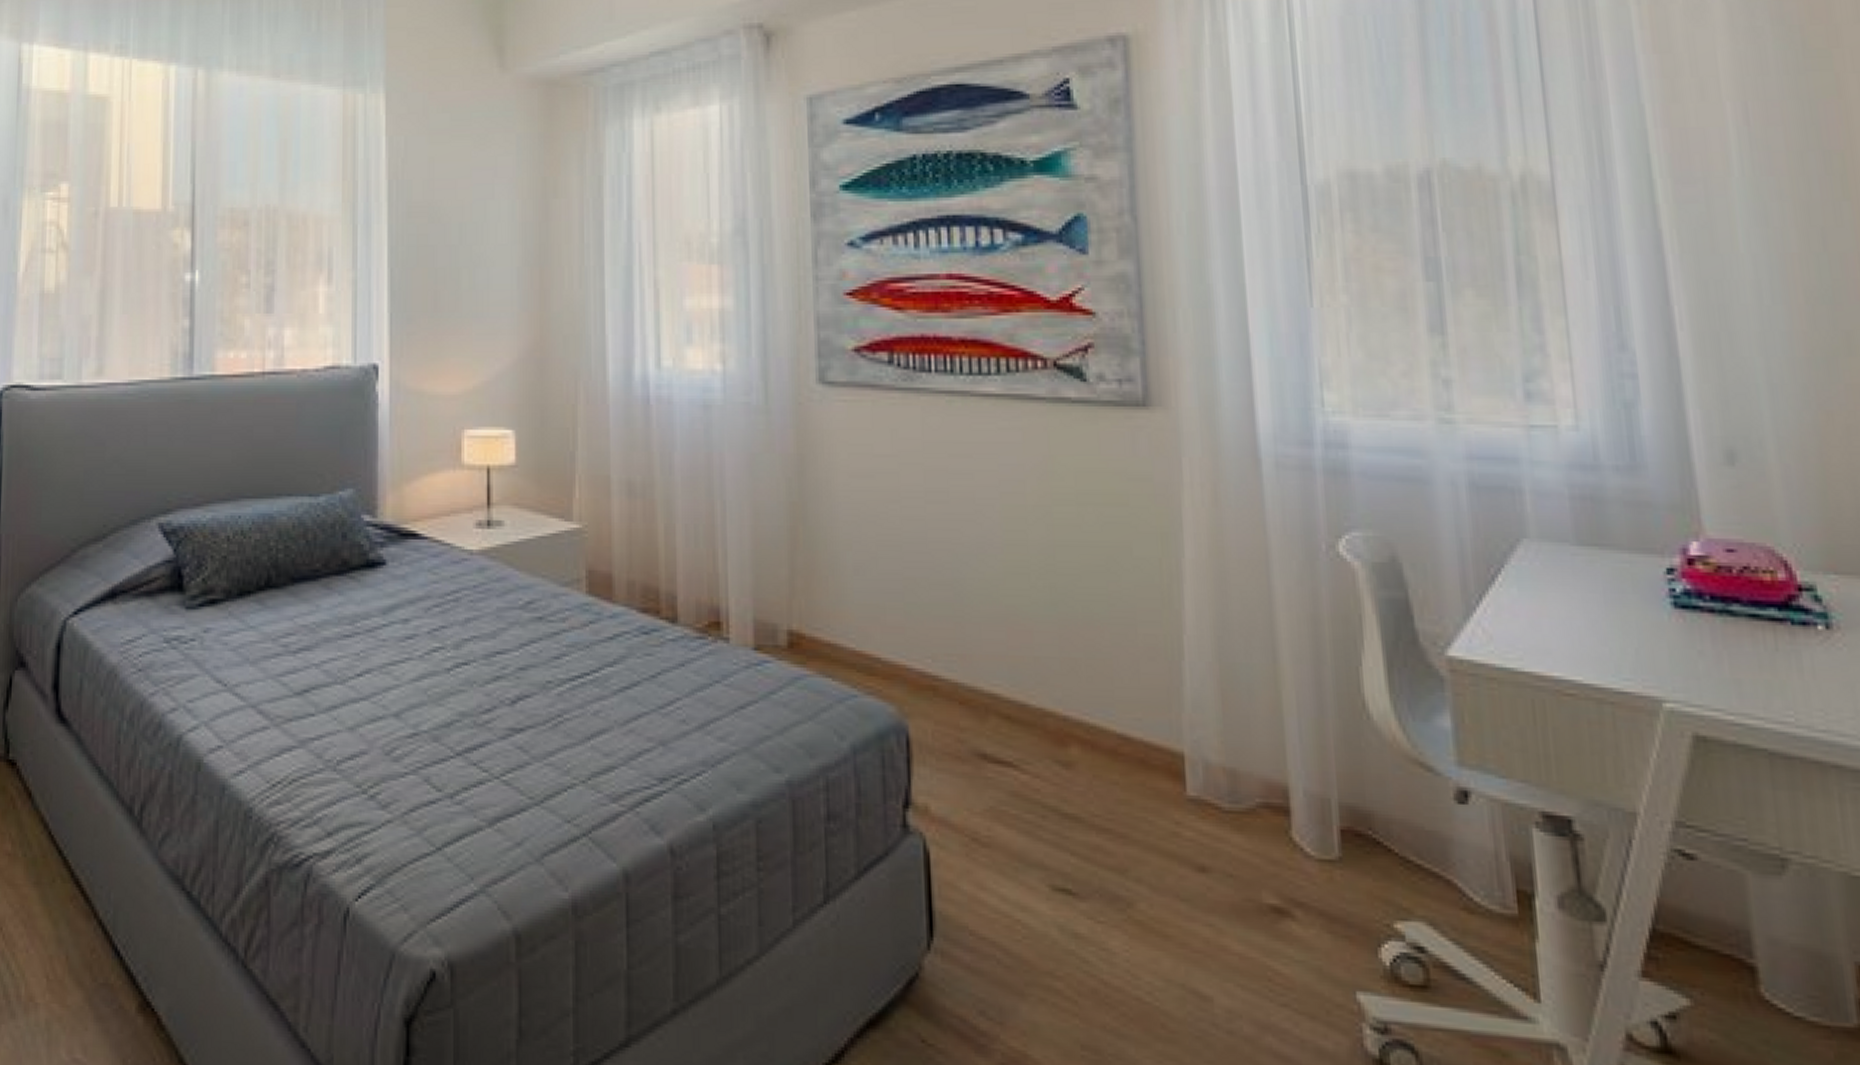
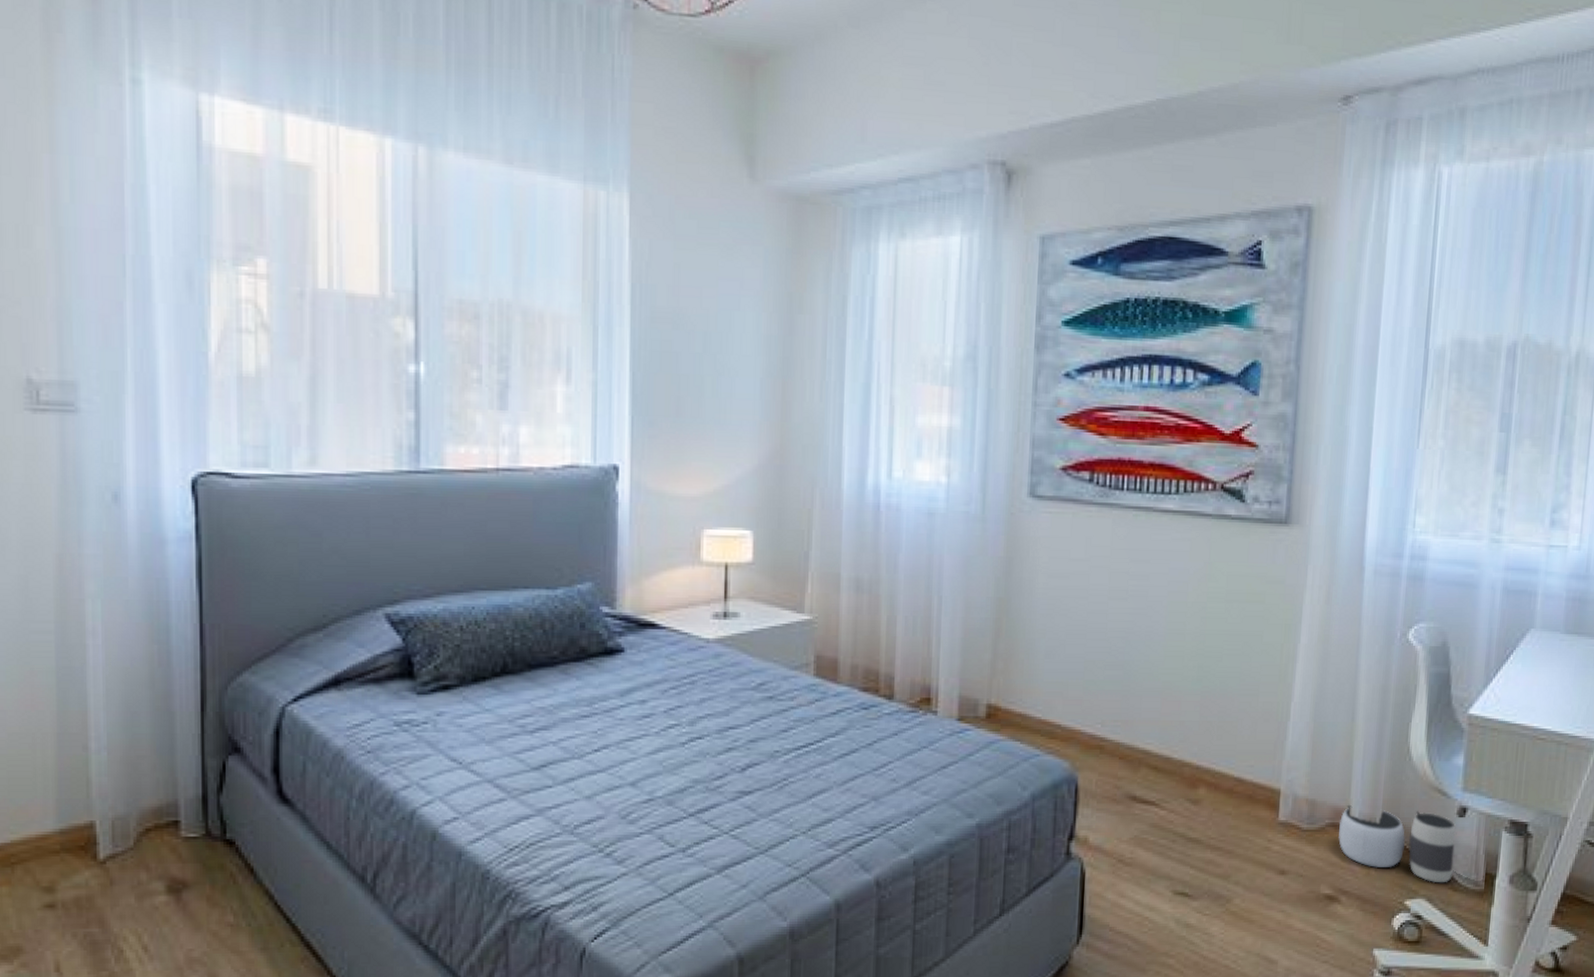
waste basket: none [1276,778,1465,901] -> present [1338,804,1457,883]

